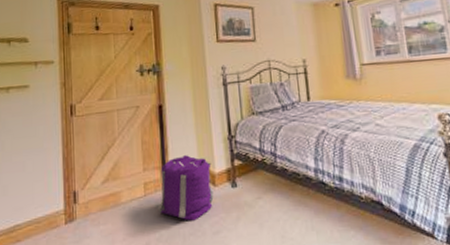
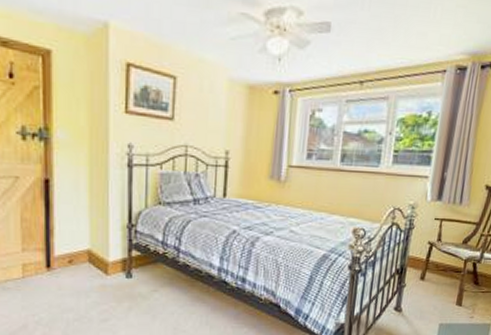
backpack: present [157,155,214,221] -> none [38,239,105,307]

